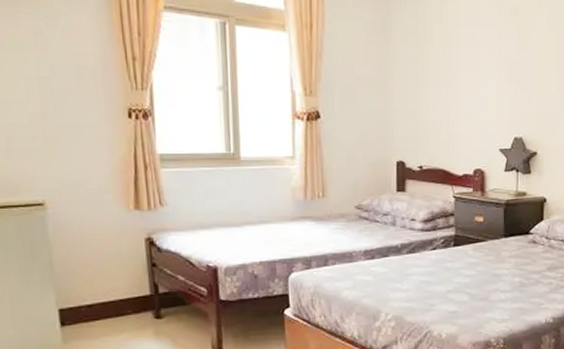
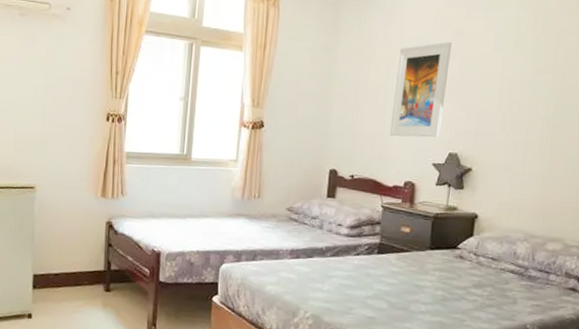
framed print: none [454,20,508,123] -> present [389,41,452,138]

